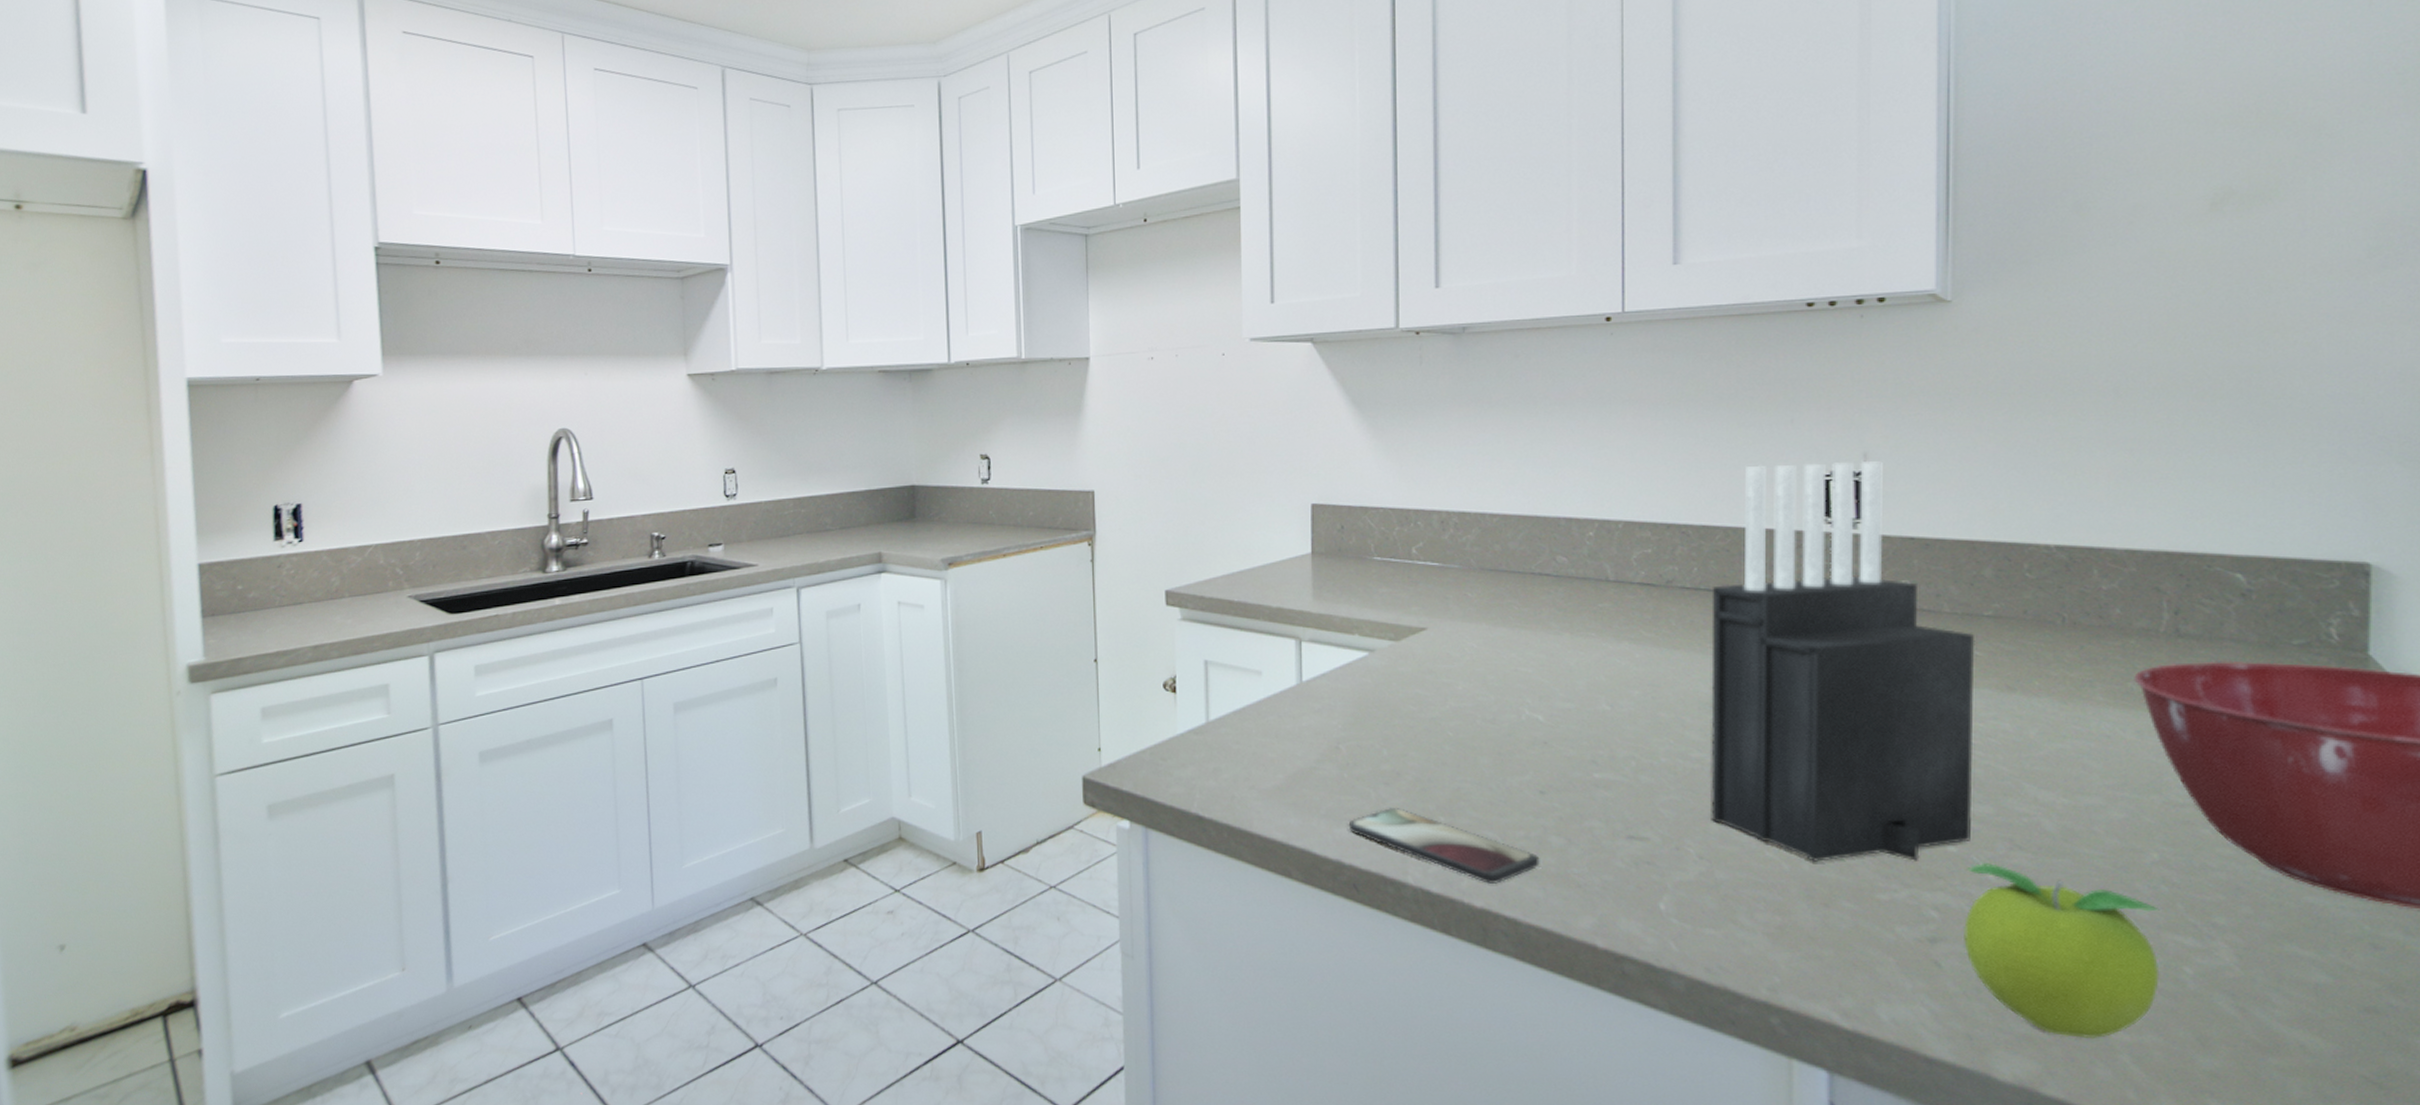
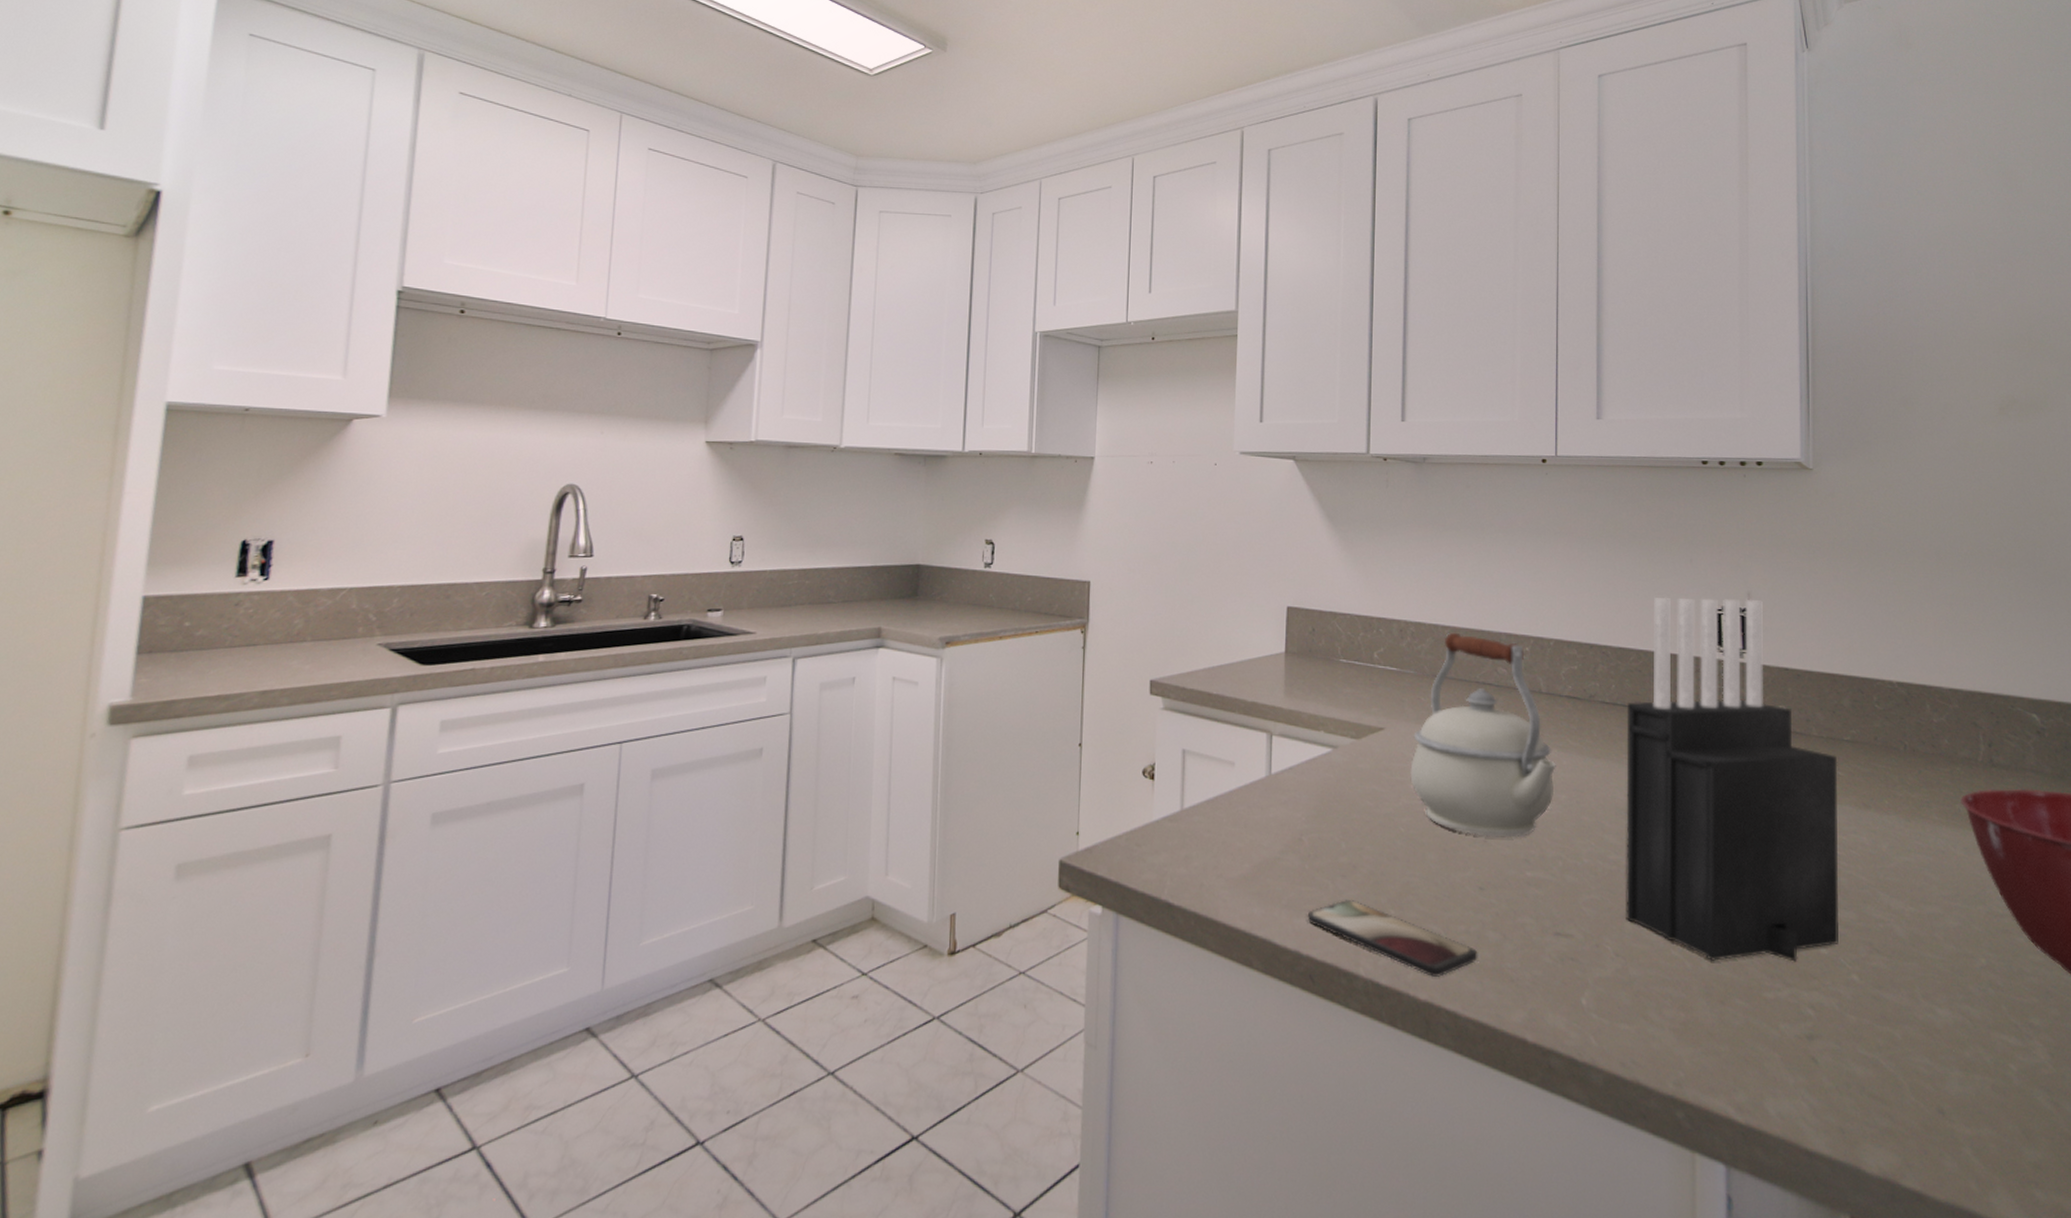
kettle: none [1457,520,1627,738] -> present [1410,632,1556,838]
fruit: present [1964,863,2160,1039] -> none [1835,965,1991,1133]

